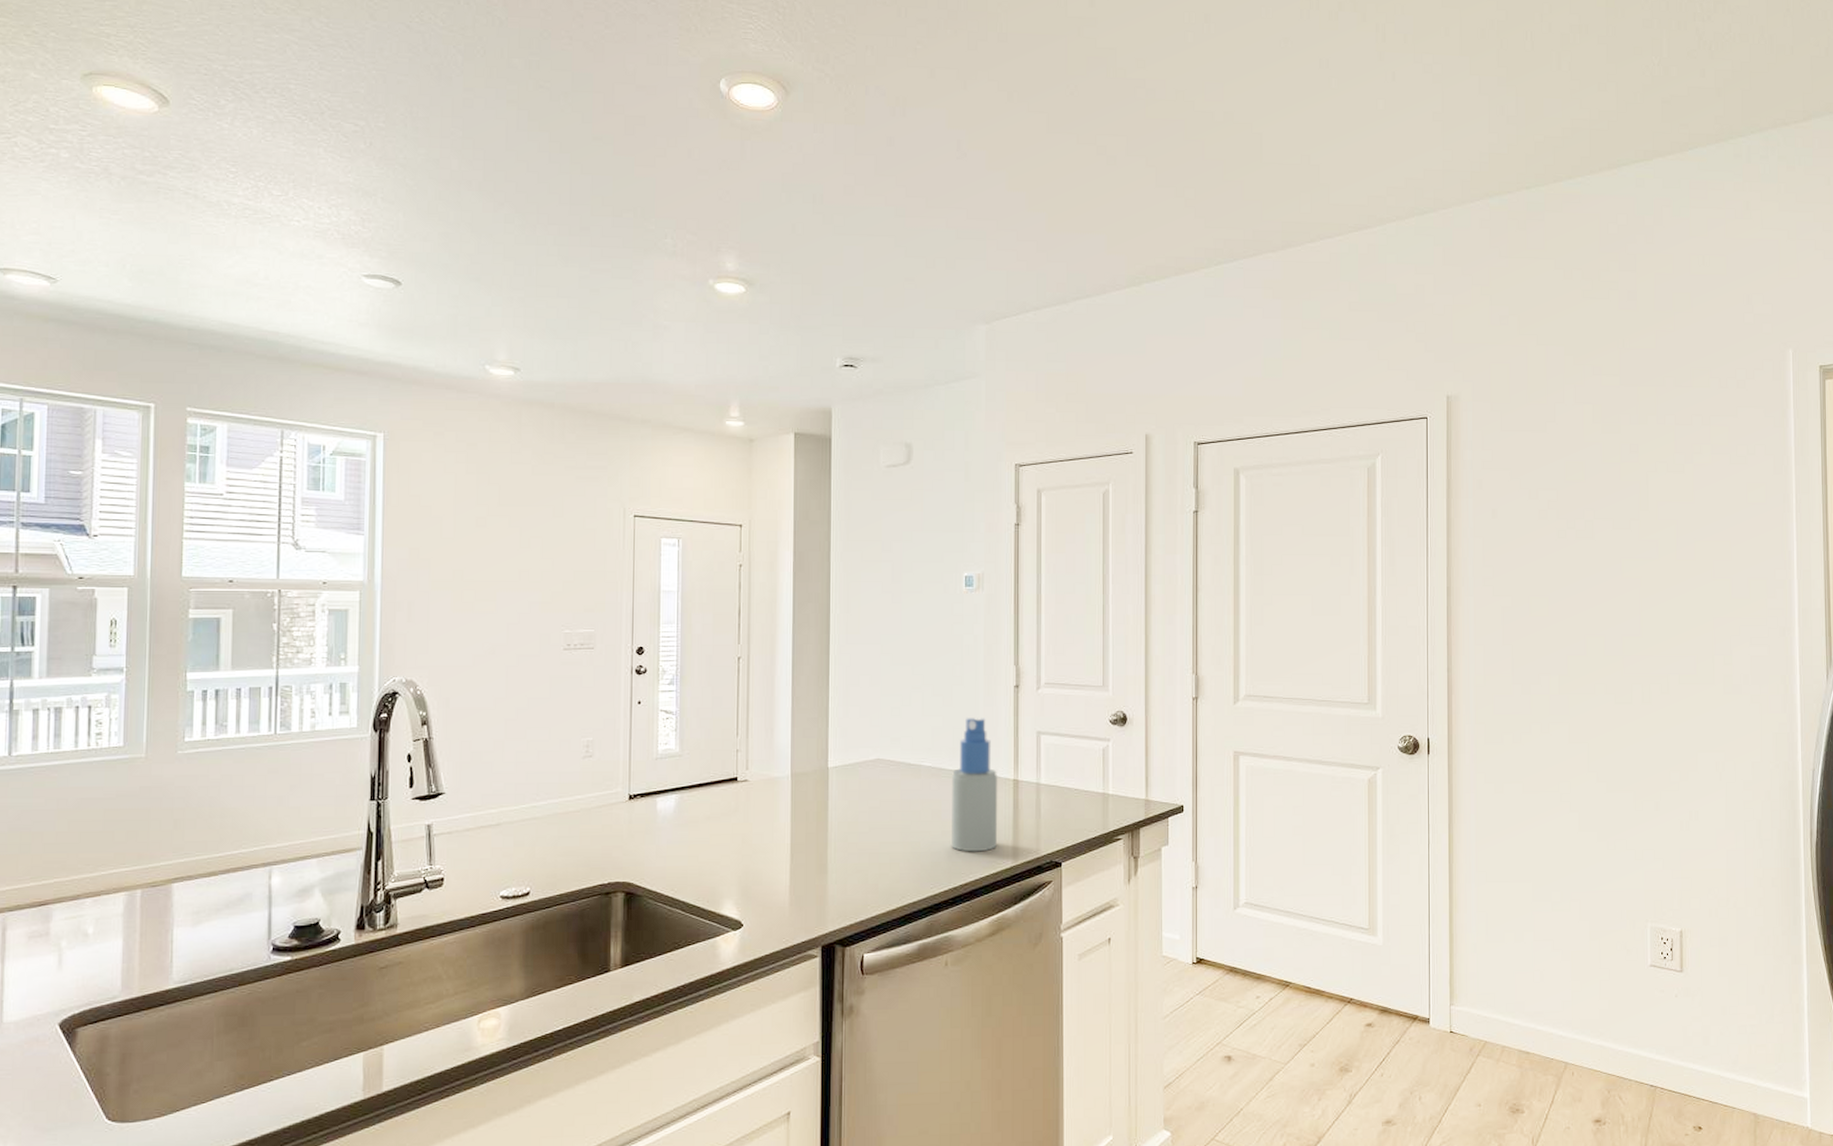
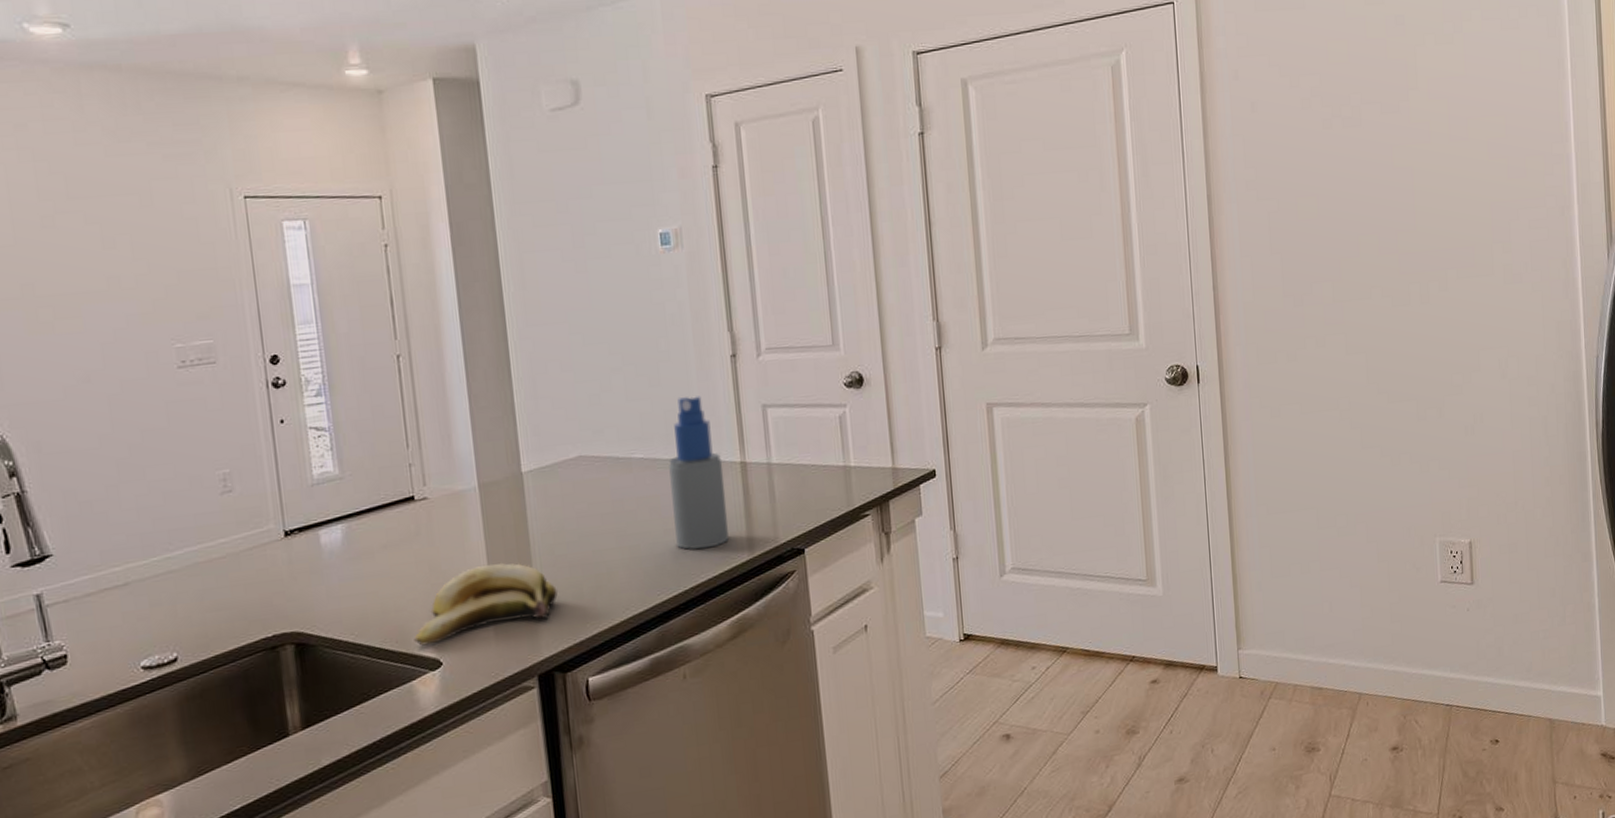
banana: none [722,843,846,907] -> present [414,563,558,646]

